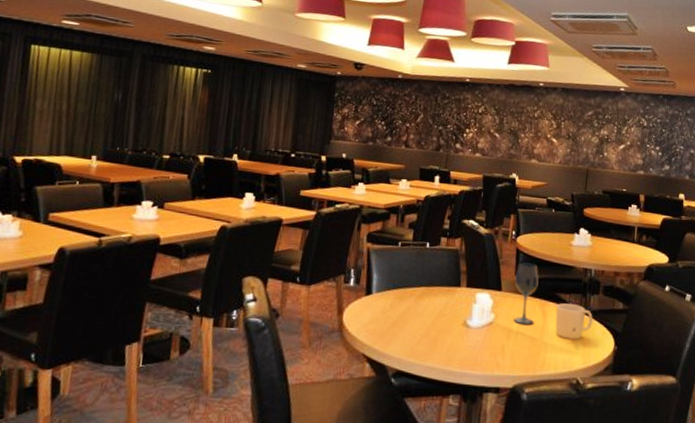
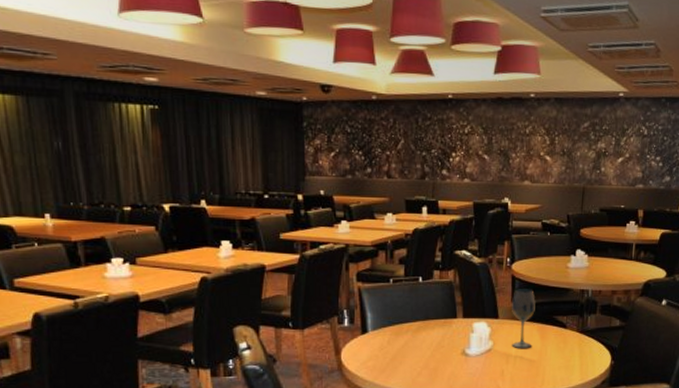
mug: present [555,303,593,340] -> none [553,325,590,359]

